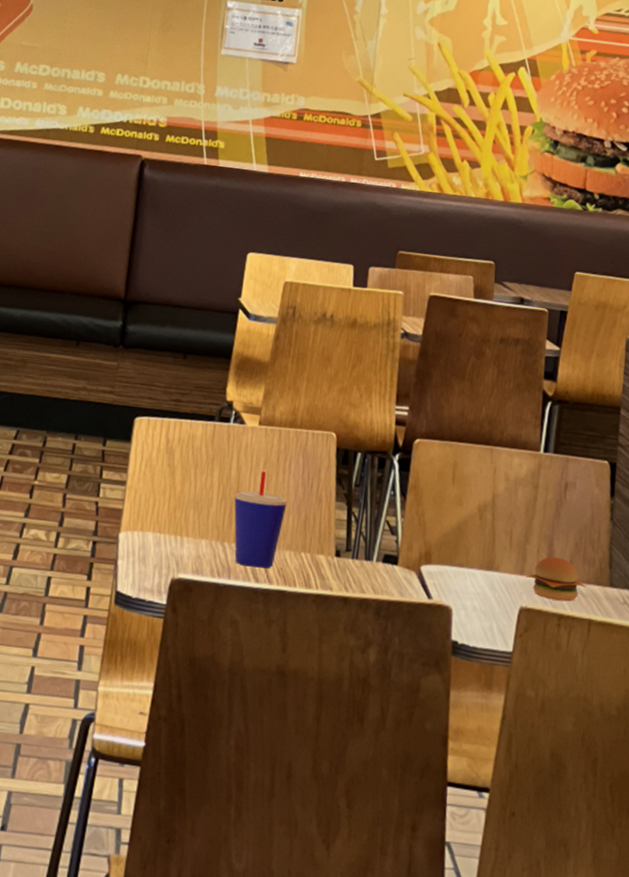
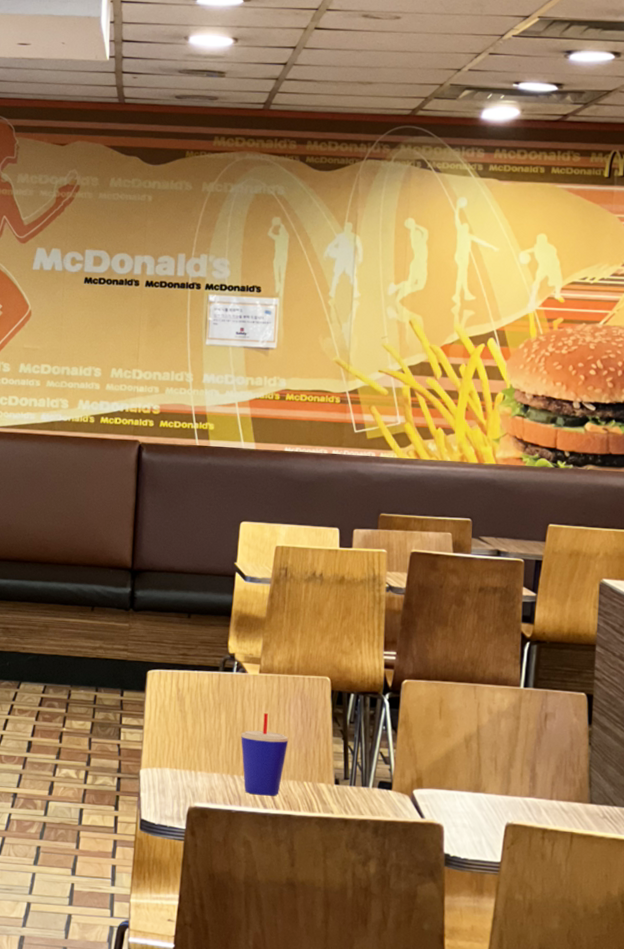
hamburger: present [526,556,586,602] -> none [511,778,567,818]

